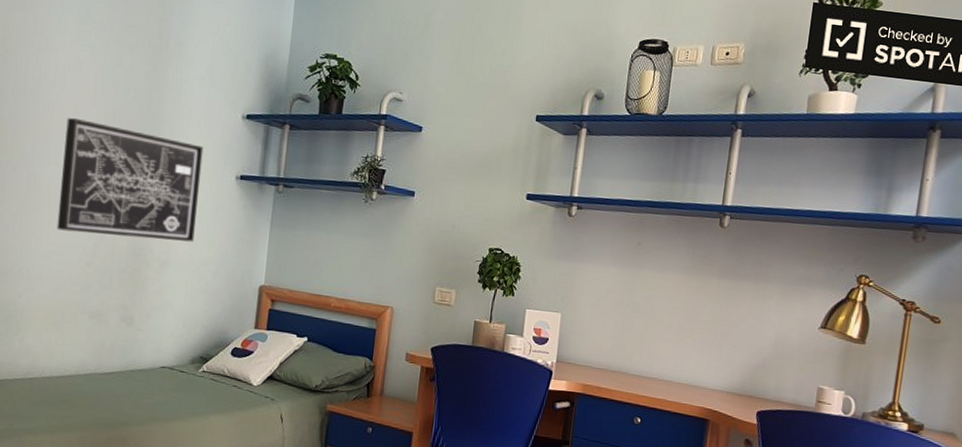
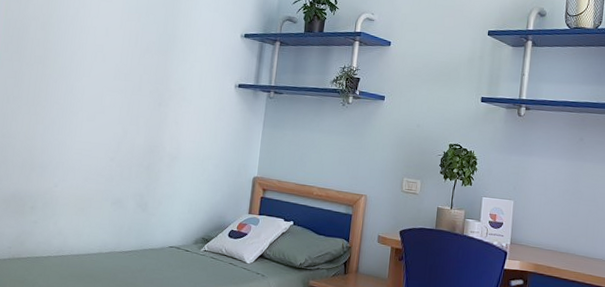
wall art: present [56,117,204,242] -> none [87,38,209,140]

